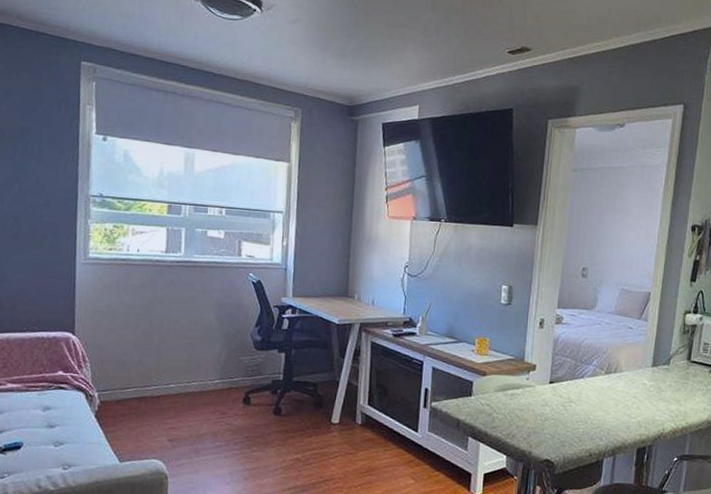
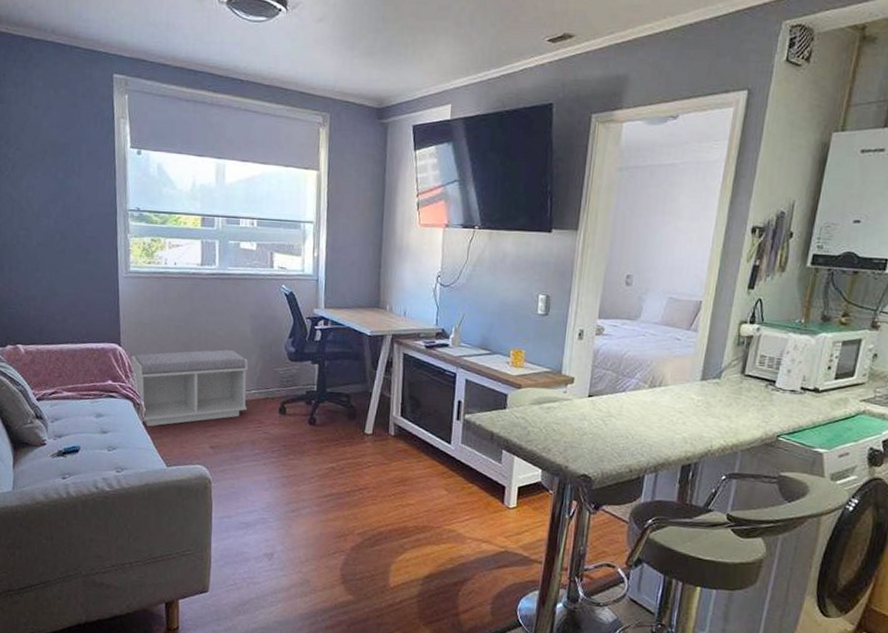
bench: none [86,338,212,420] -> present [131,349,248,427]

